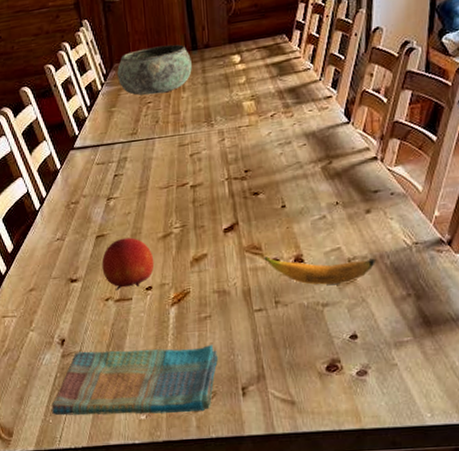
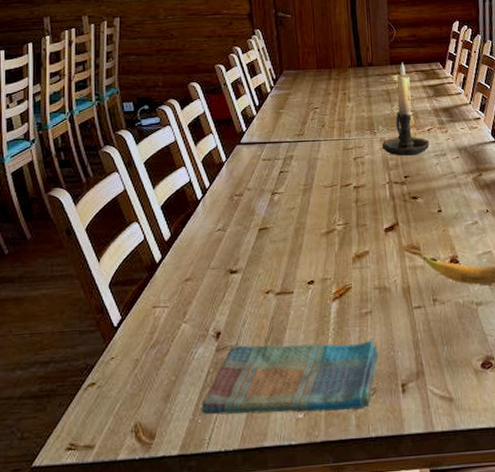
fruit: present [101,237,155,291] -> none [263,232,317,284]
bowl: present [117,44,192,96] -> none [287,59,357,102]
candle holder: none [221,39,273,149] -> present [382,62,430,156]

